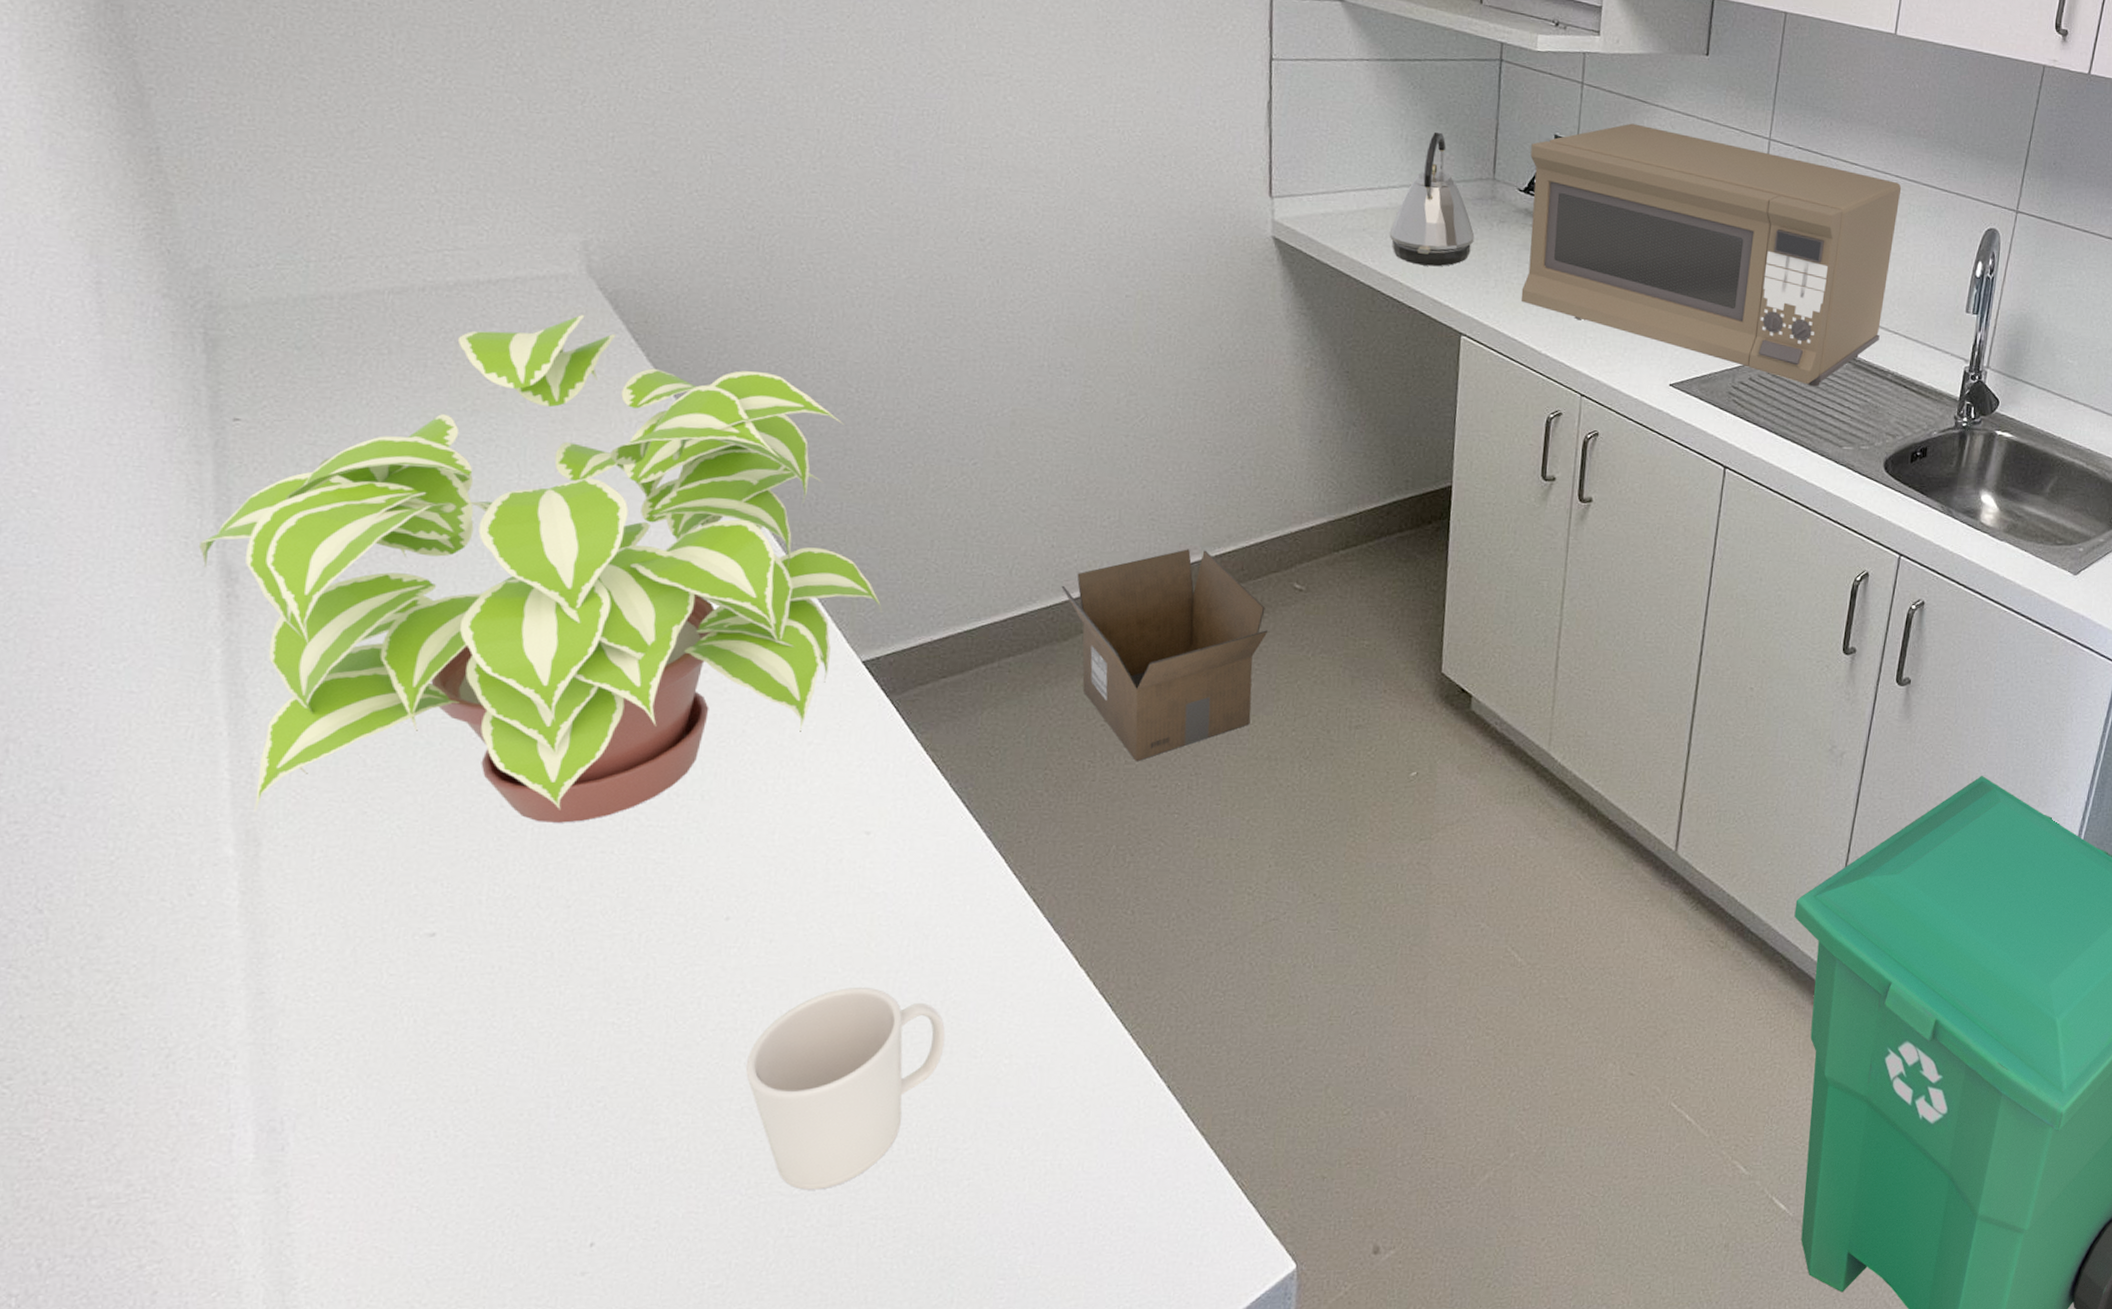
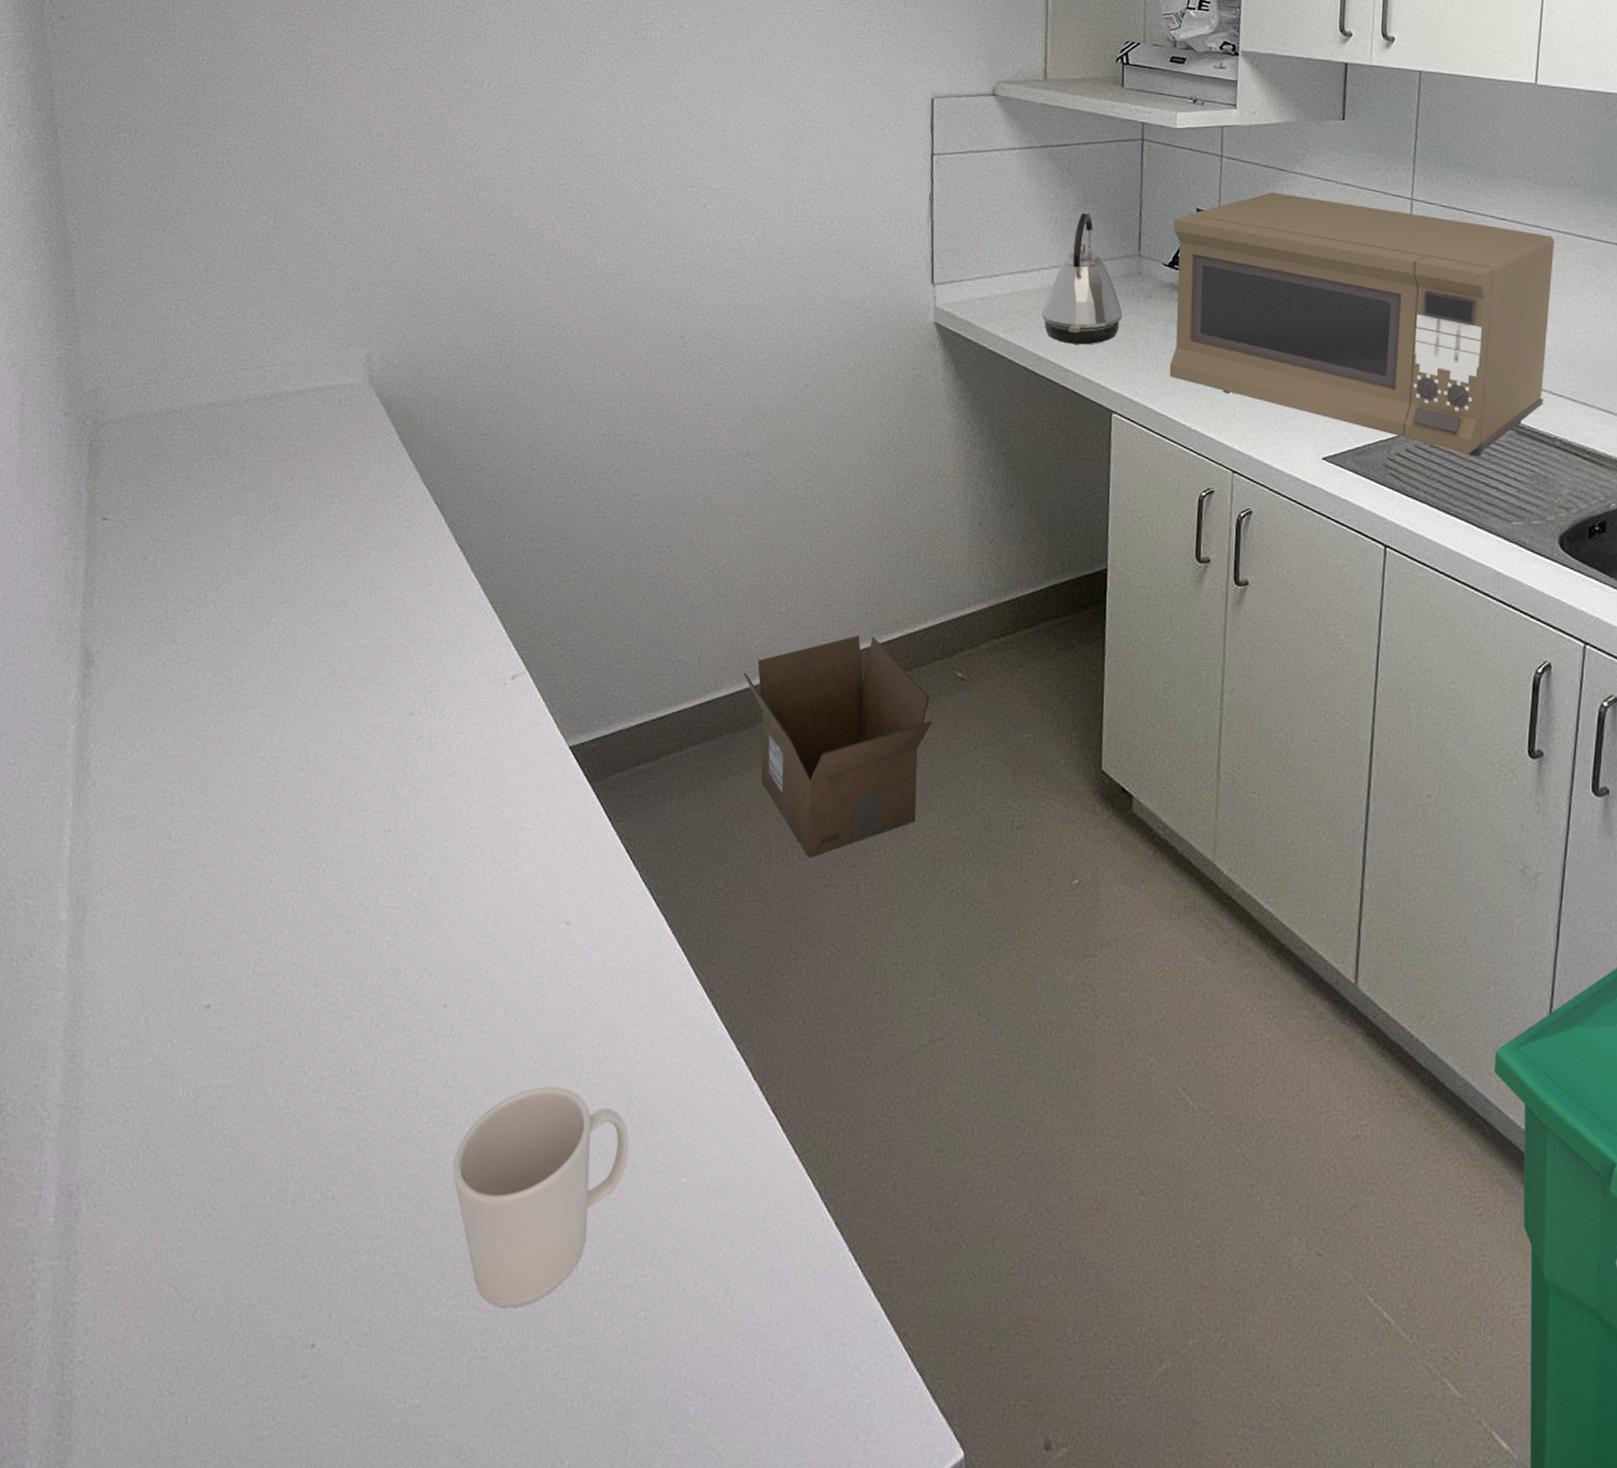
plant: present [198,314,882,823] -> none [68,418,588,901]

